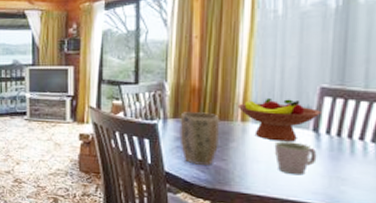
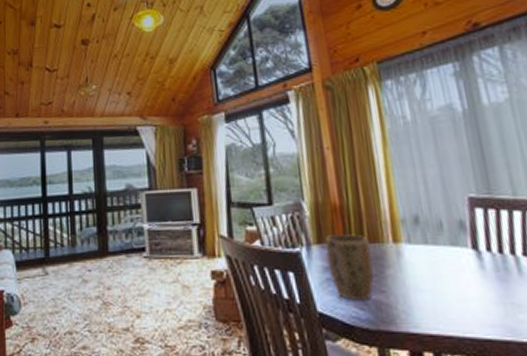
fruit bowl: present [237,97,321,142] -> none [385,212,476,264]
mug: present [274,141,317,176] -> none [434,263,485,305]

